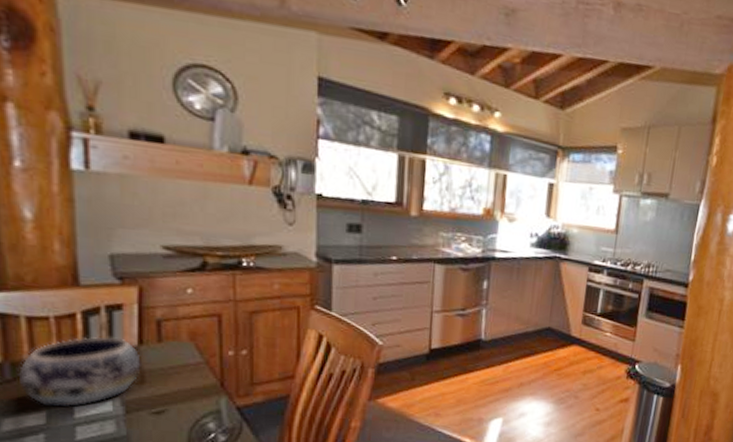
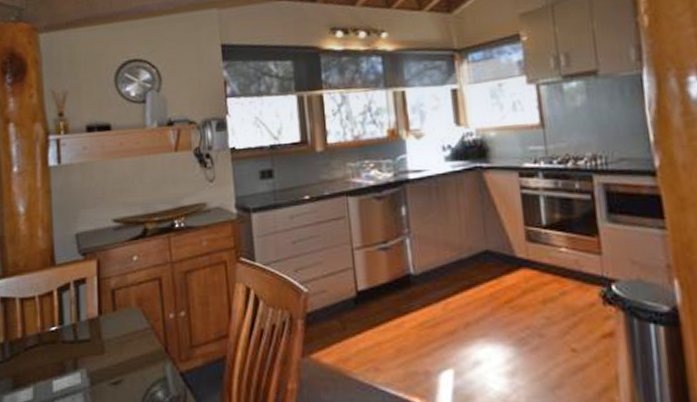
decorative bowl: present [18,336,141,408] -> none [14,310,101,382]

